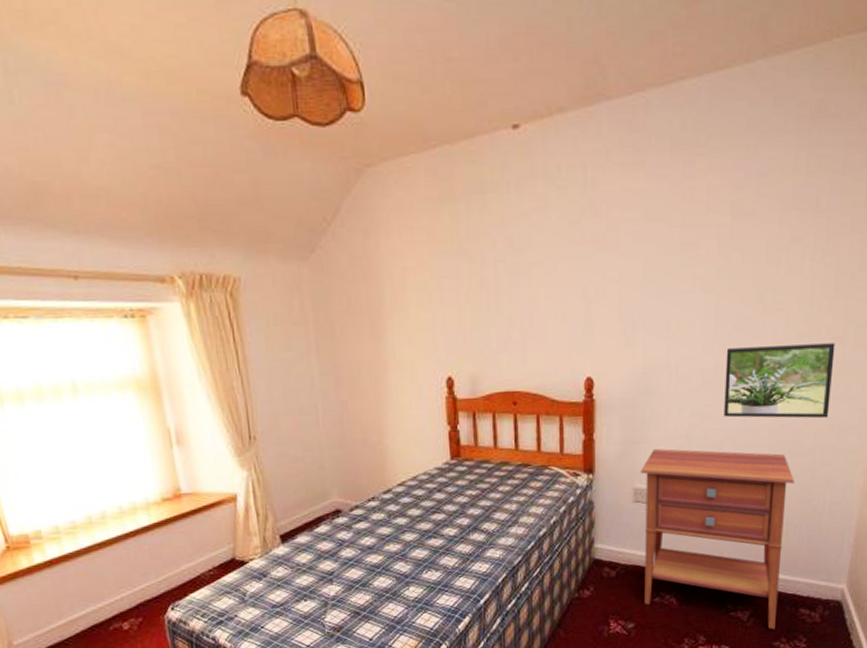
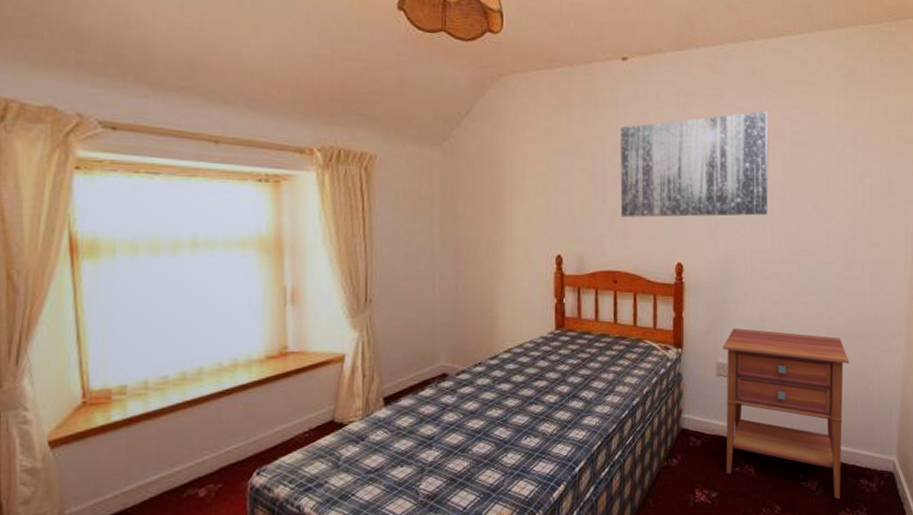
wall art: none [514,176,703,328] -> present [620,111,769,217]
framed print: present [724,343,835,419] -> none [790,246,874,309]

